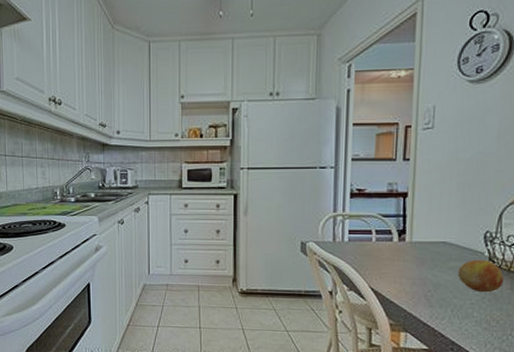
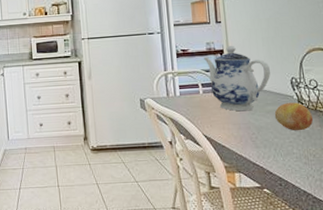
teapot: none [383,188,462,265] -> present [204,45,271,112]

